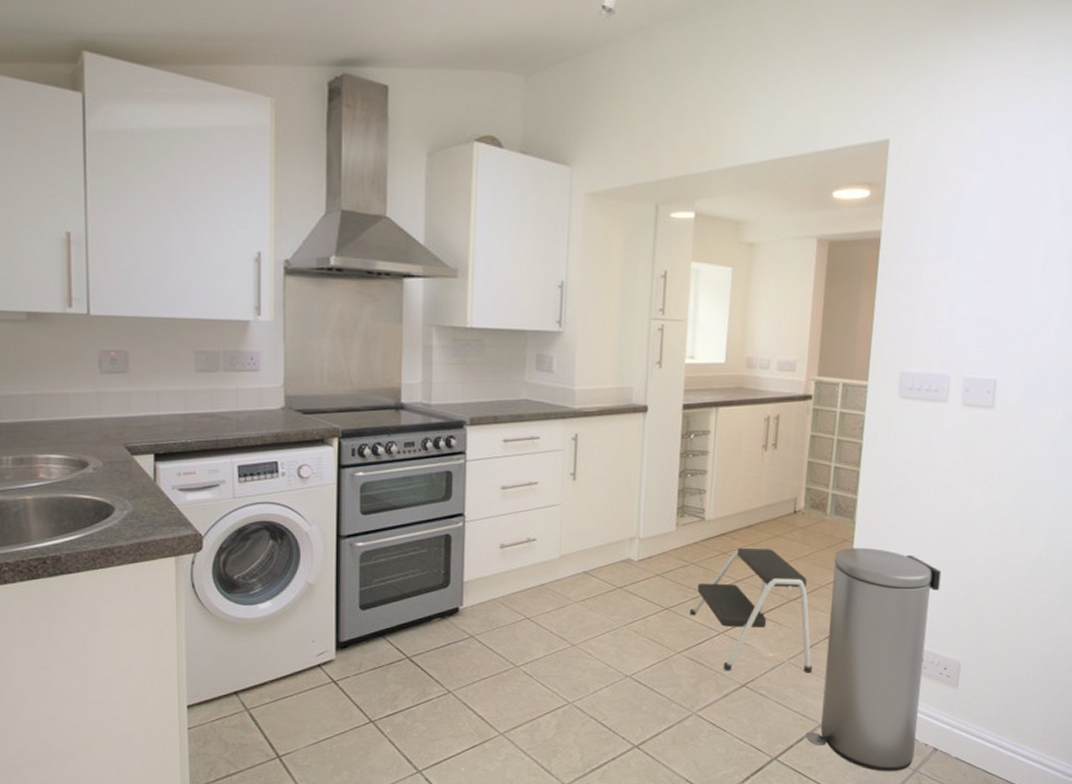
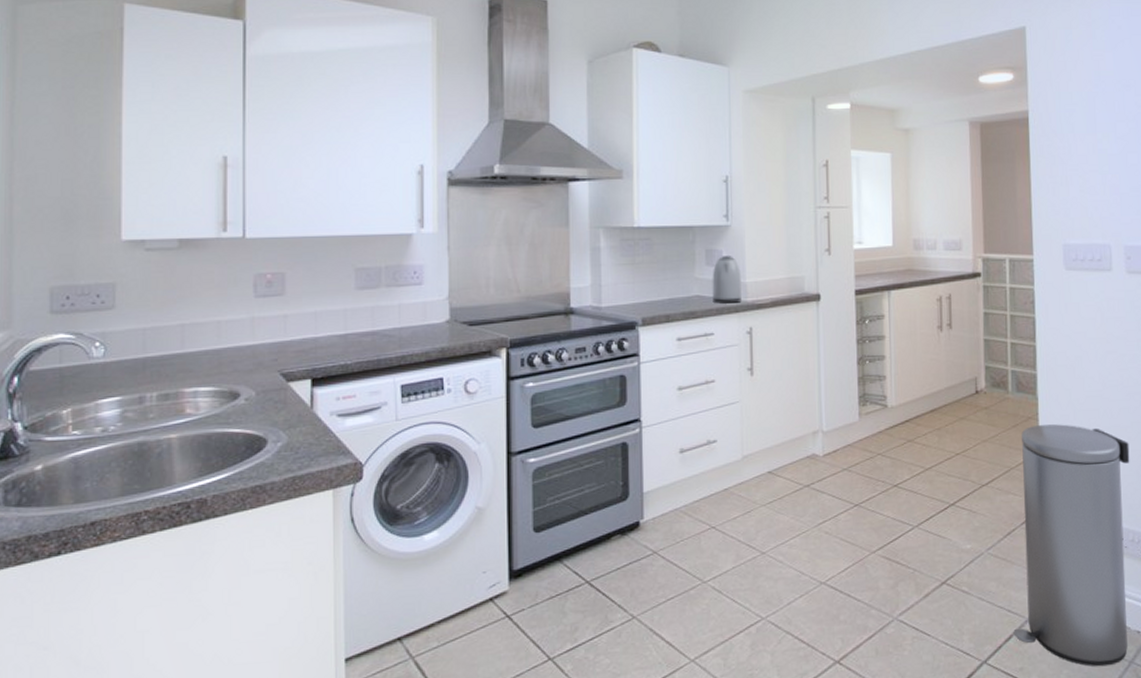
kettle: none [540,362,570,409] -> present [712,256,742,304]
step stool: present [689,547,813,673] -> none [880,432,1013,568]

